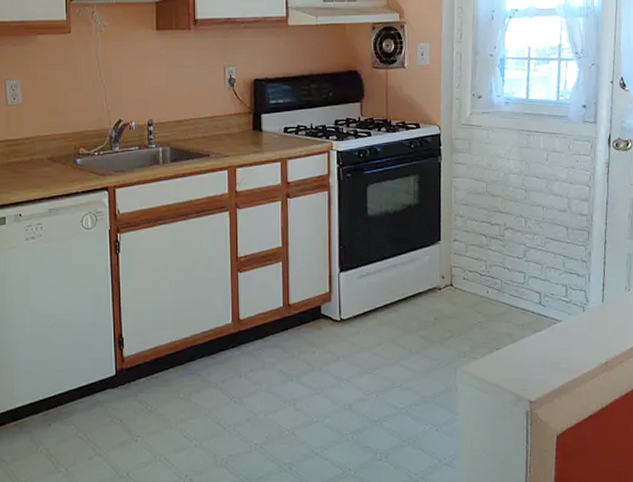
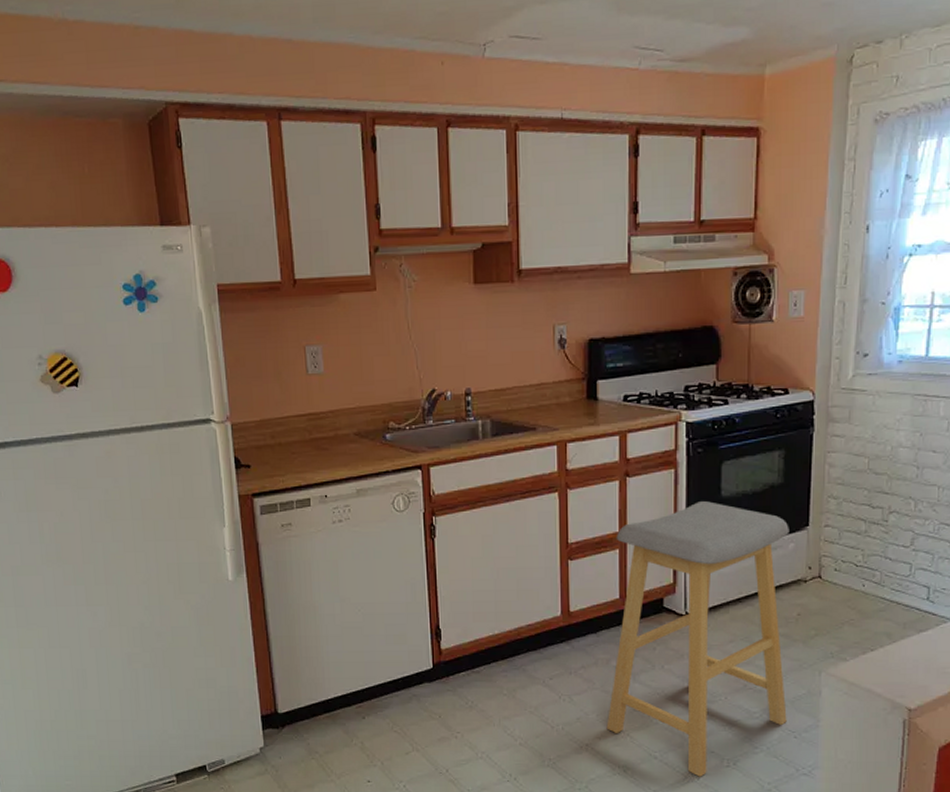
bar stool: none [273,219,429,471] -> present [606,501,789,777]

